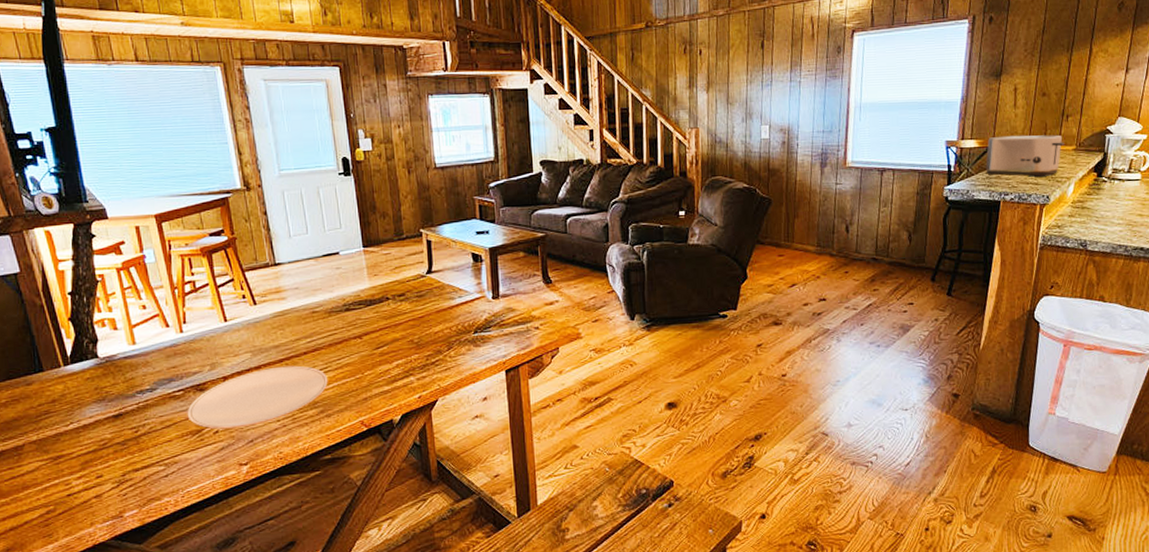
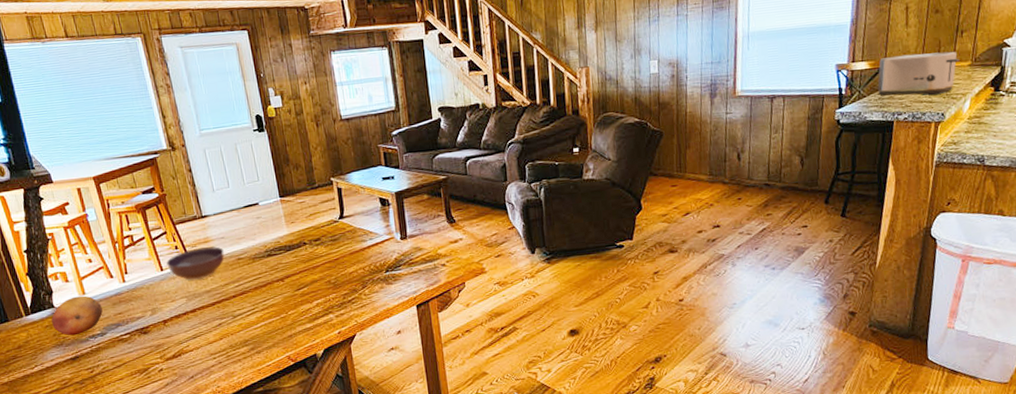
fruit: none [94,345,154,391] -> present [51,295,103,336]
plate: present [187,365,328,430] -> none [134,308,256,368]
bowl: none [231,297,297,334] -> present [166,246,225,280]

